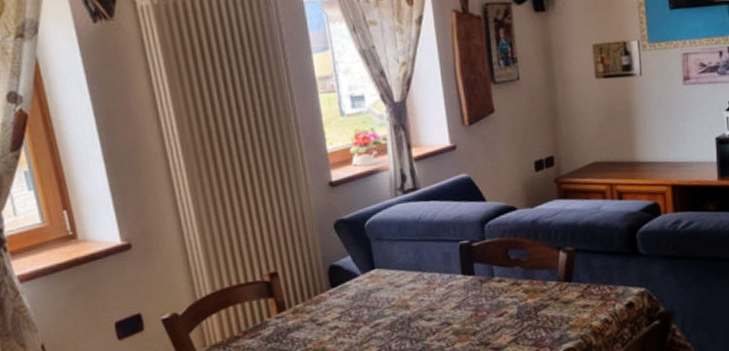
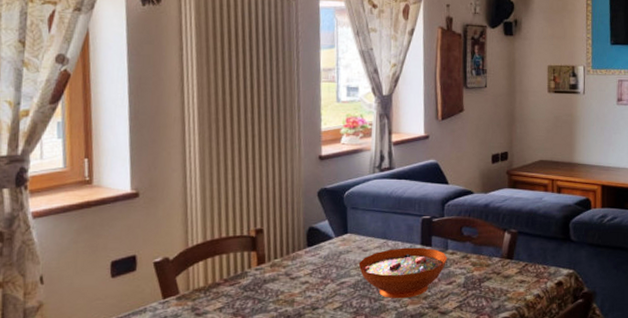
decorative bowl: none [392,277,495,338] -> present [358,247,447,299]

